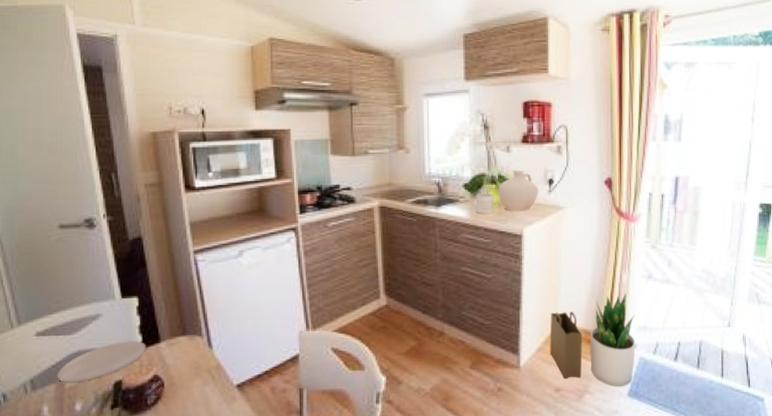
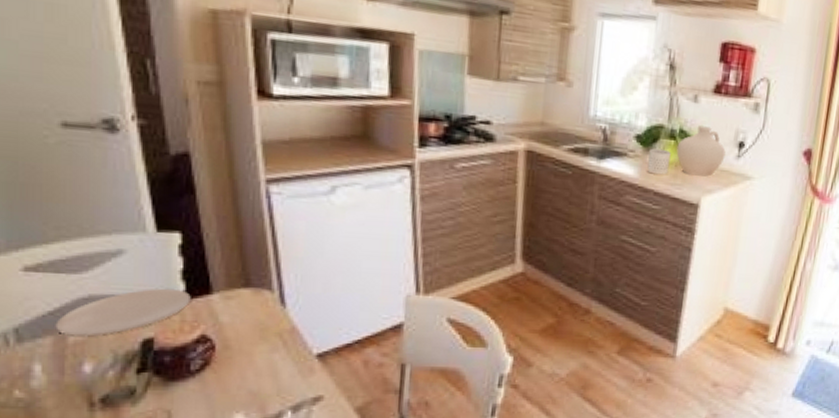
shopping bag: present [549,312,582,379] -> none [712,298,752,373]
planter: present [590,294,636,387] -> none [756,284,814,386]

